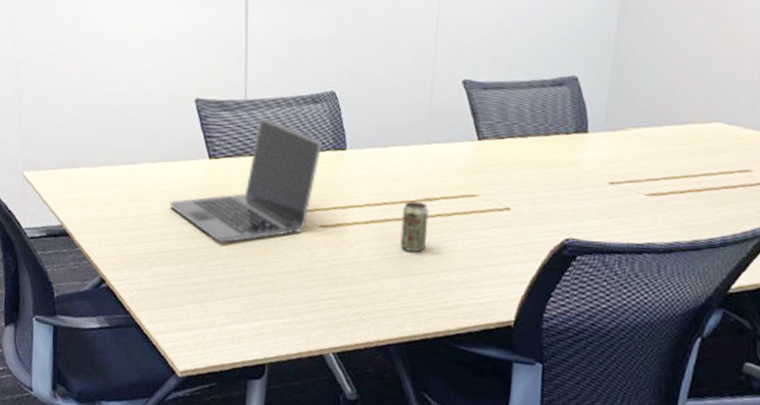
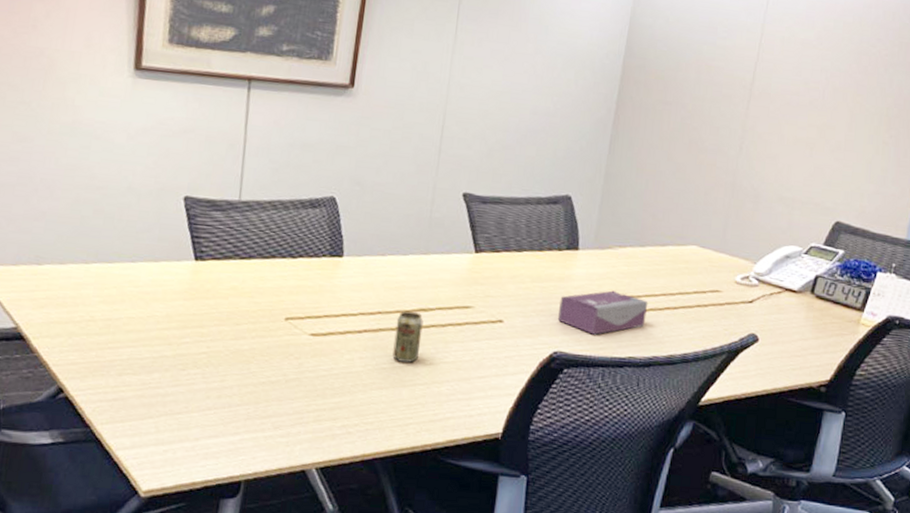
laptop: present [168,117,322,244] -> none [145,219,318,351]
tissue box: none [567,174,668,221] -> present [557,290,648,335]

